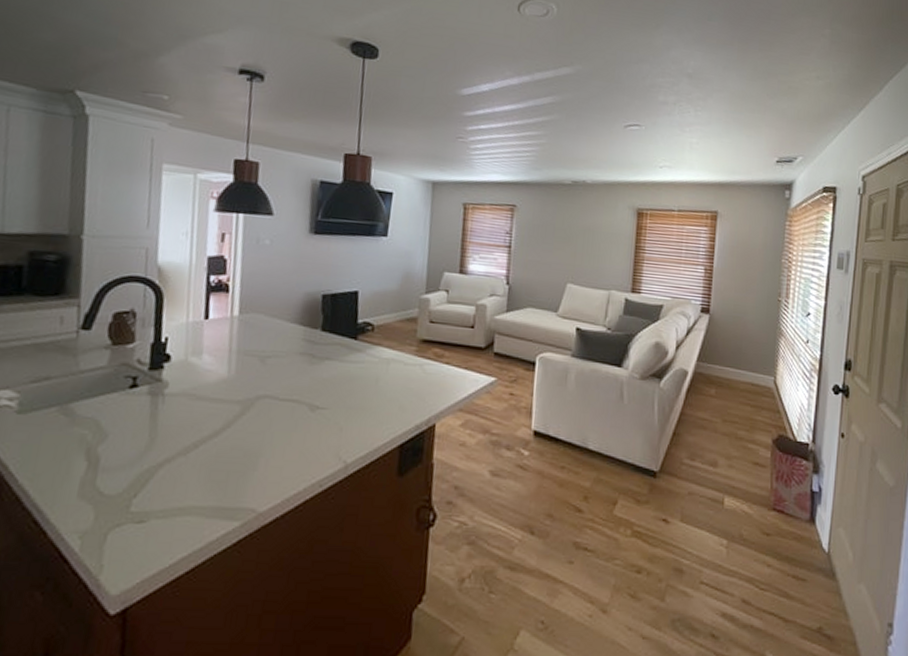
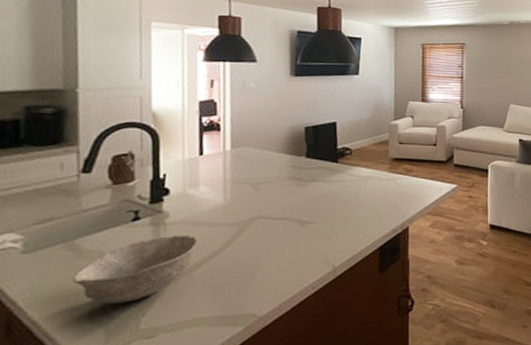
bowl: none [64,408,198,480] -> present [72,235,199,304]

